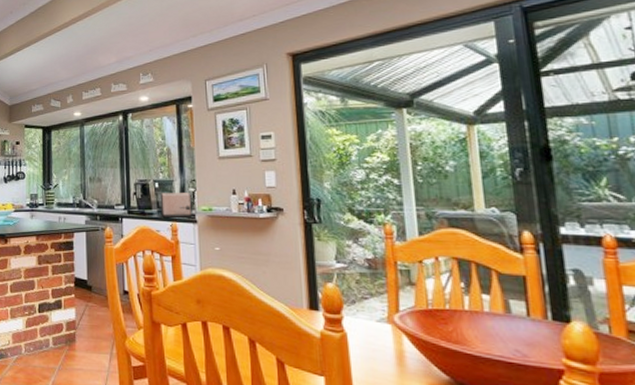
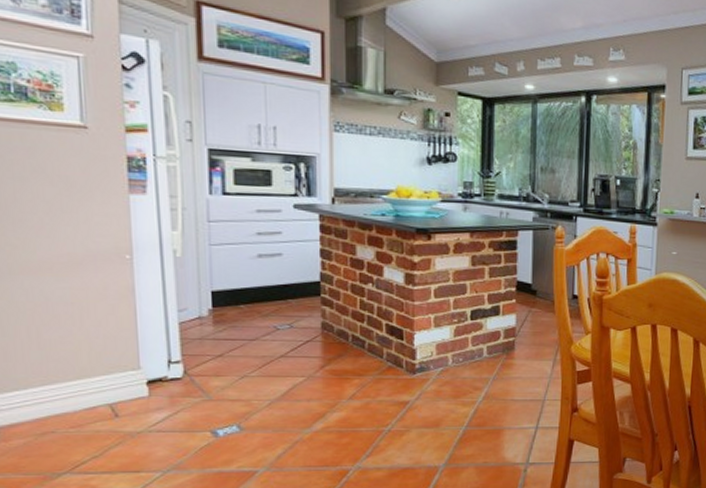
toaster: present [160,193,193,219] -> none [620,191,656,221]

